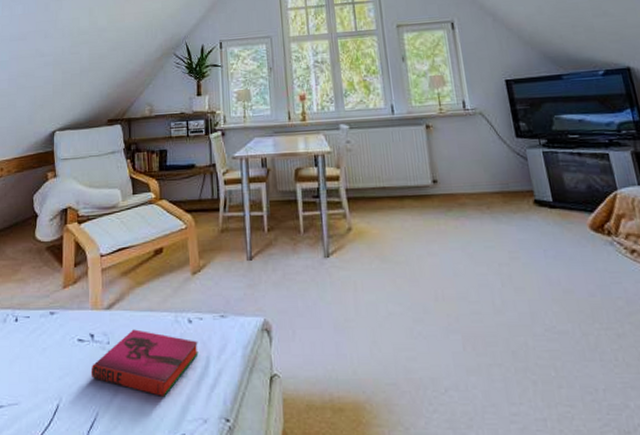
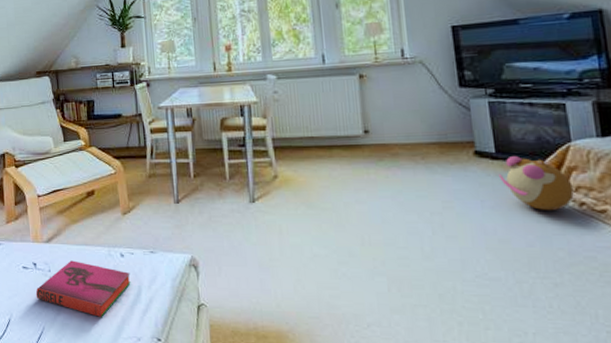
plush toy: none [558,205,625,259] -> present [499,156,574,211]

